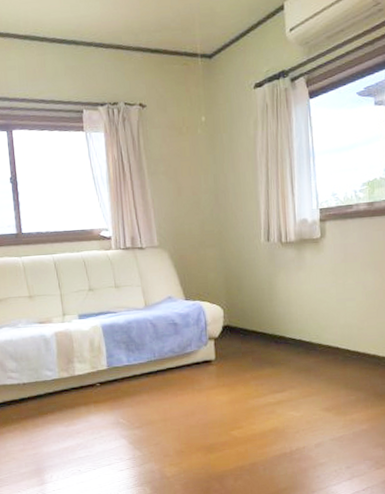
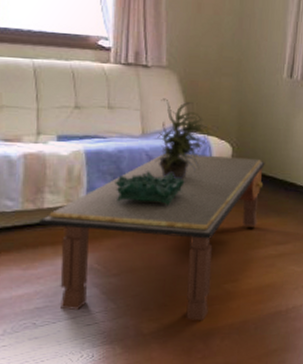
coffee table: none [72,317,255,465] -> present [38,153,265,321]
decorative bowl: none [128,337,186,365] -> present [115,171,185,205]
potted plant: none [155,273,202,343] -> present [153,98,210,180]

